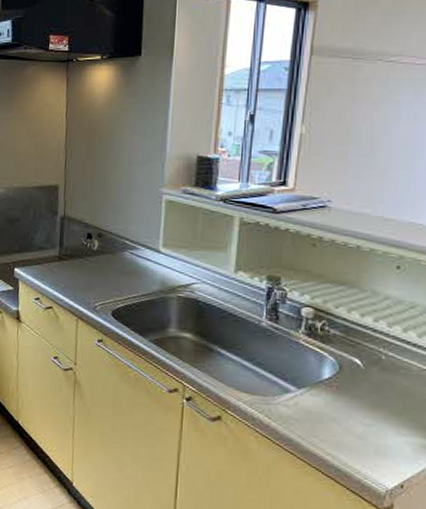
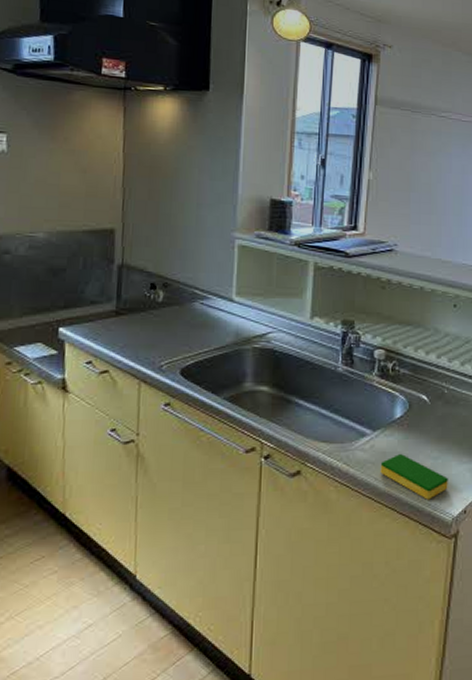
dish sponge: none [304,415,383,467] -> present [380,454,448,500]

